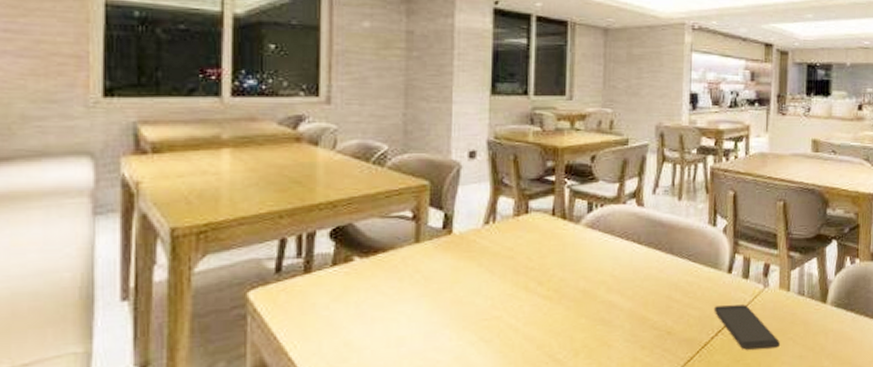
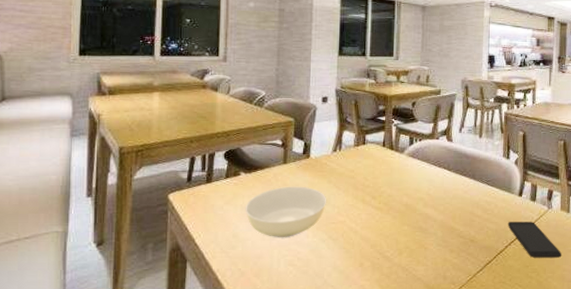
bowl: none [360,272,477,343] -> present [245,186,327,237]

